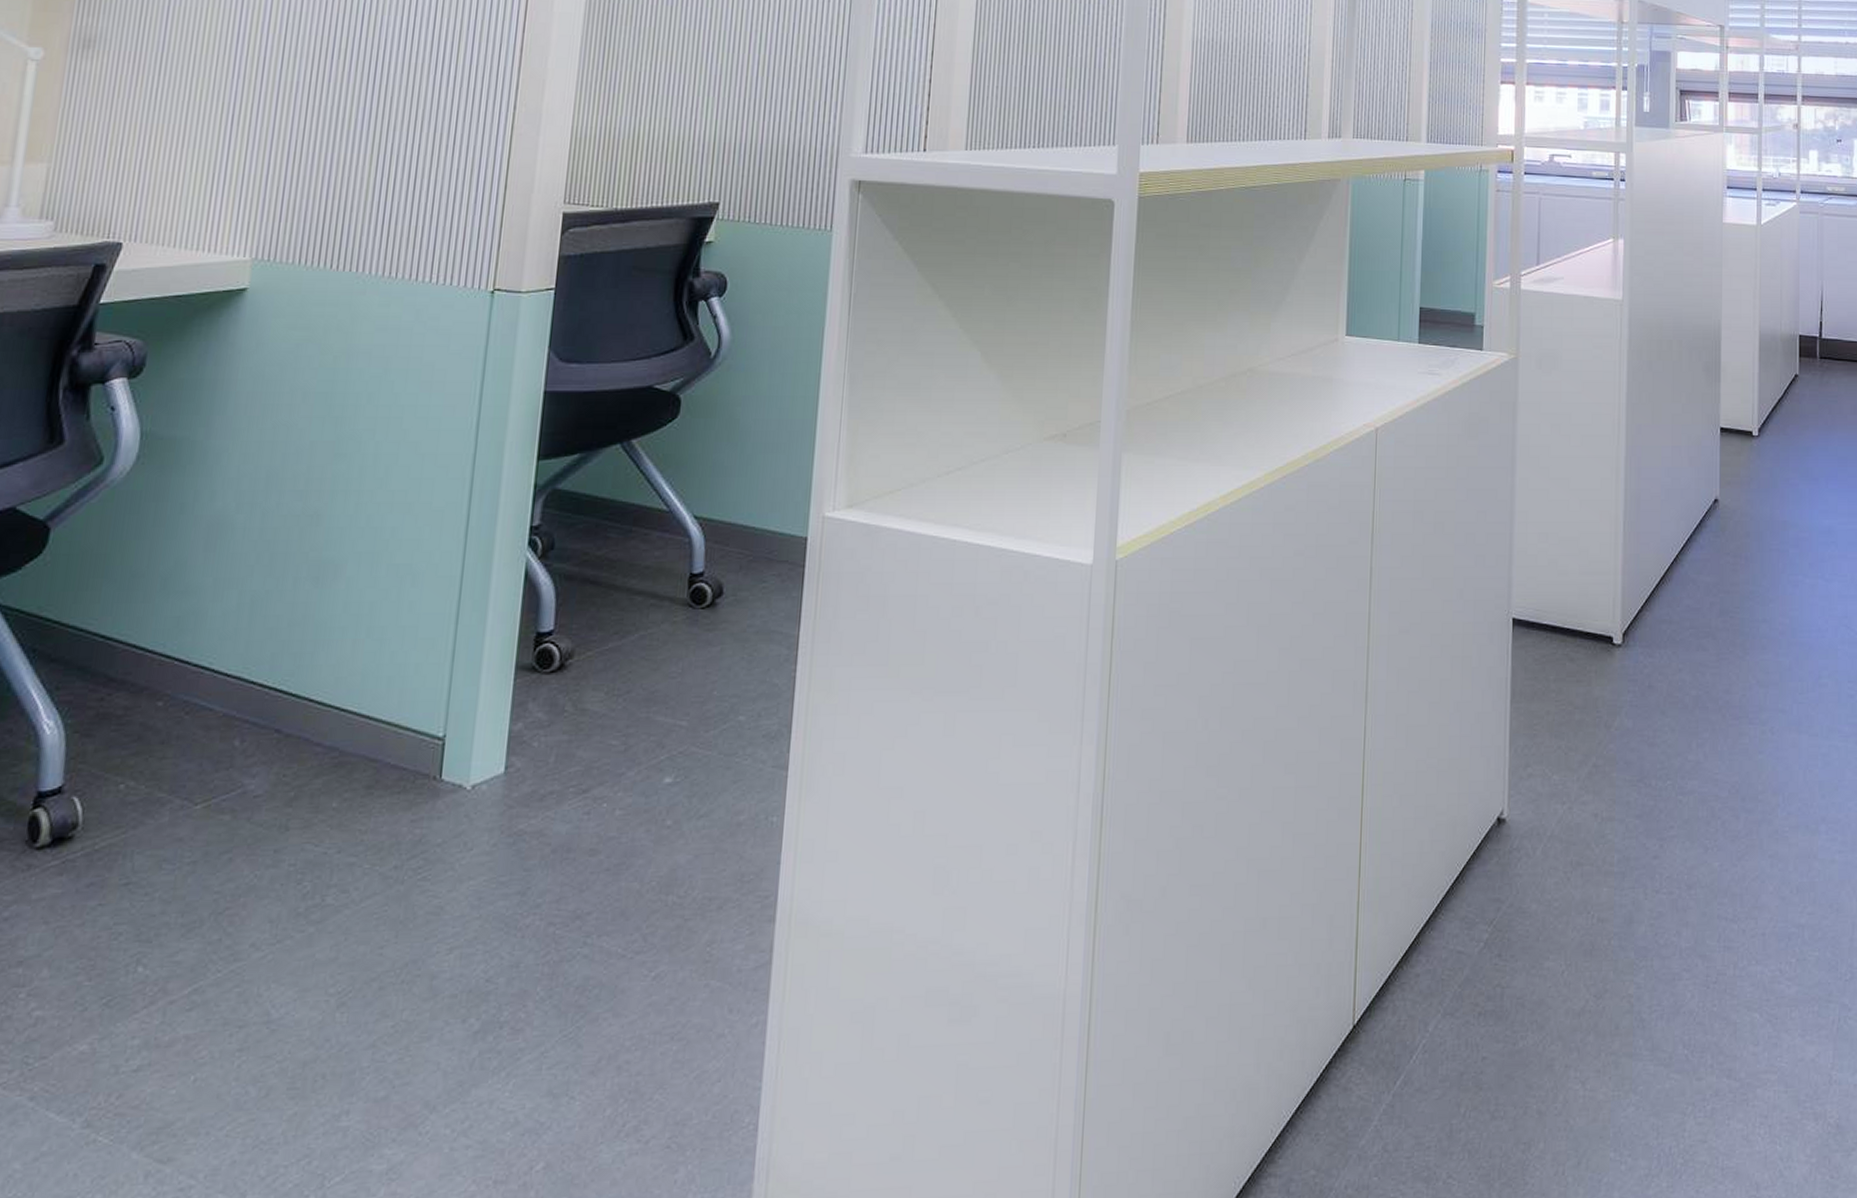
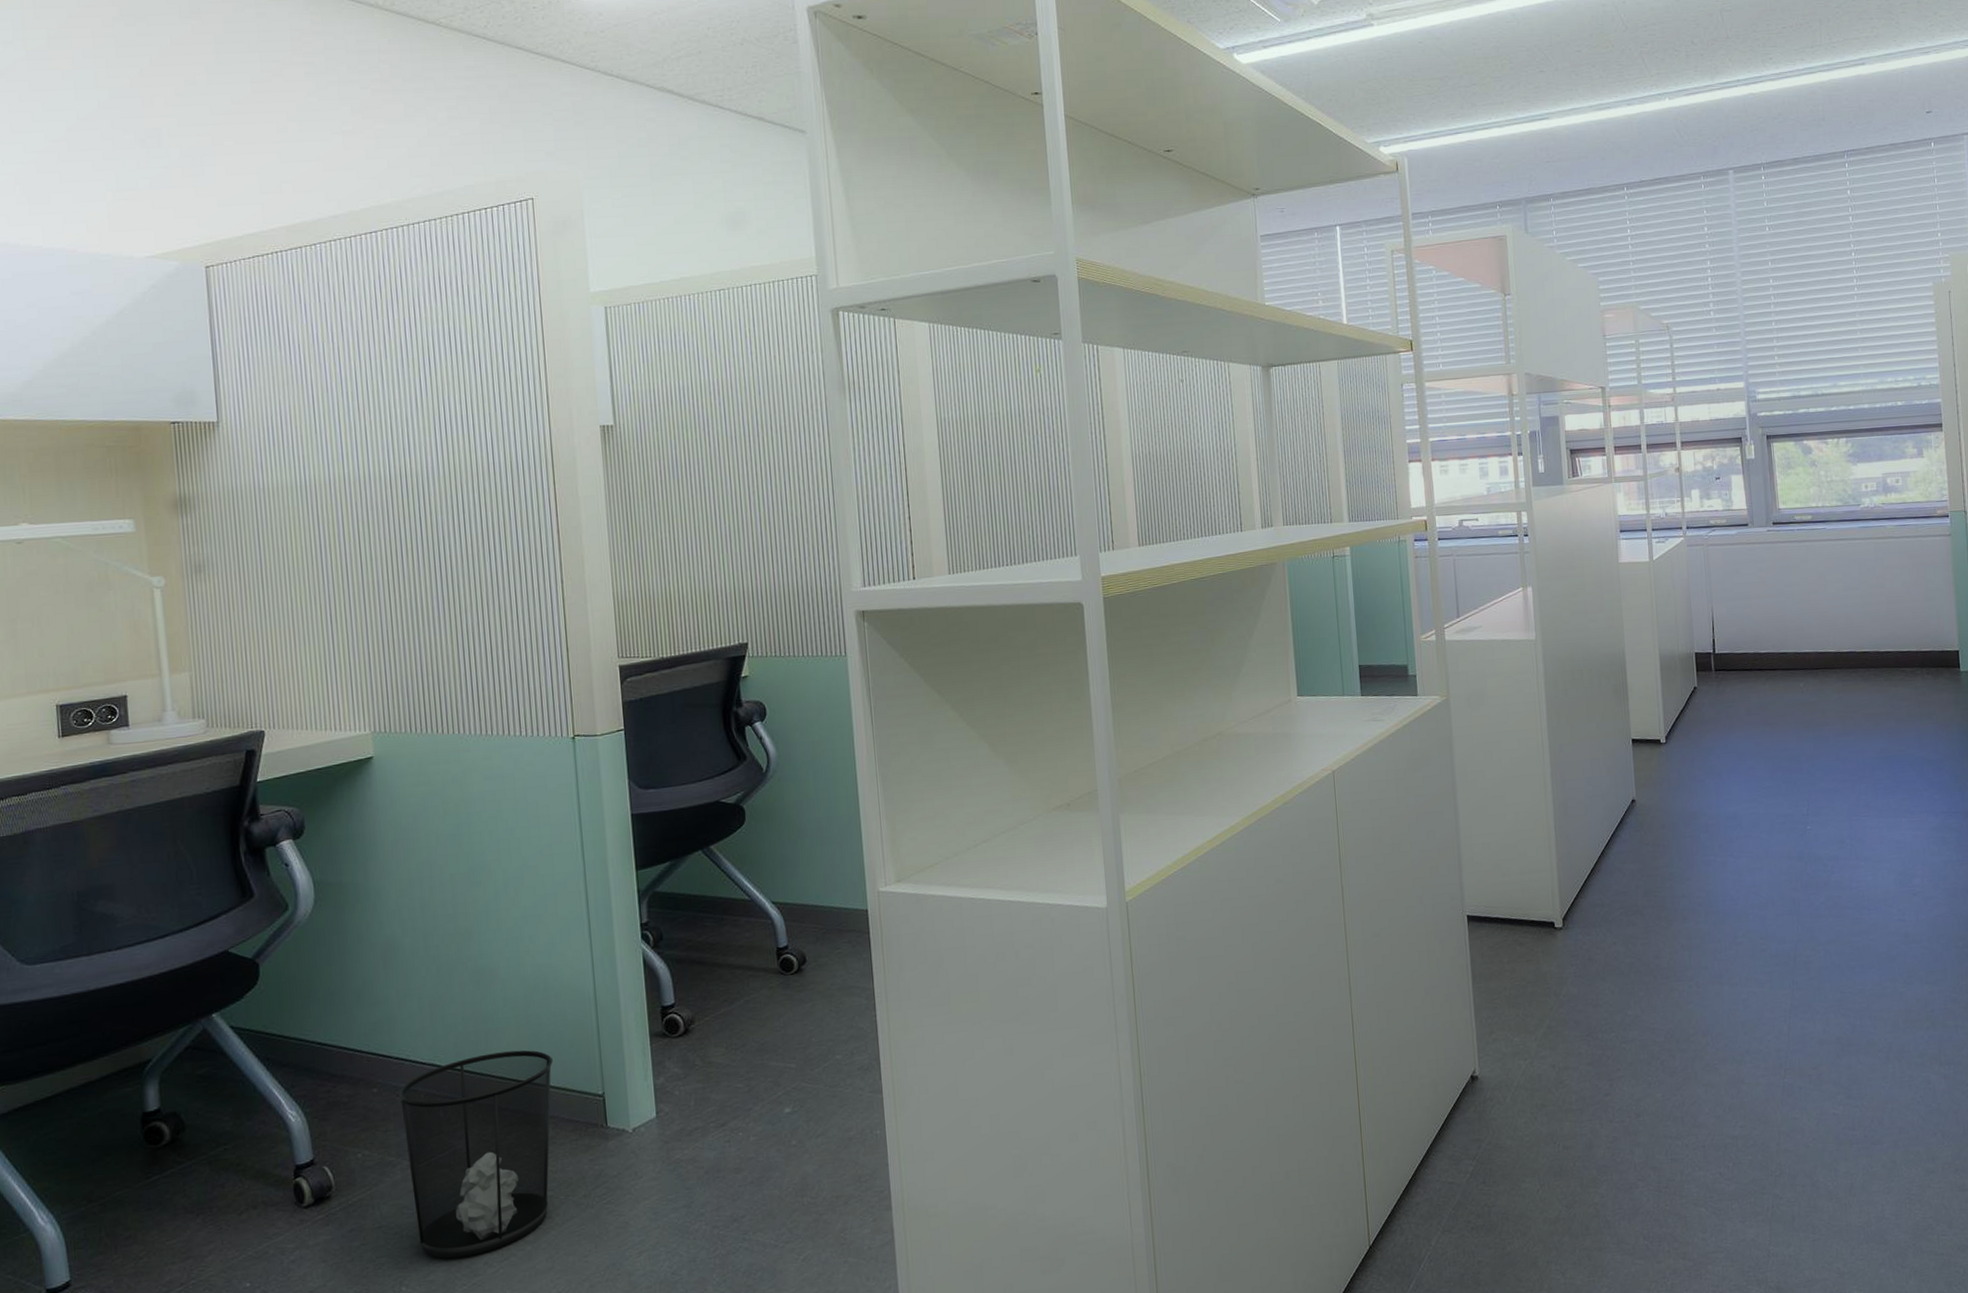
waste bin: none [174,670,390,934] -> present [399,1050,553,1259]

